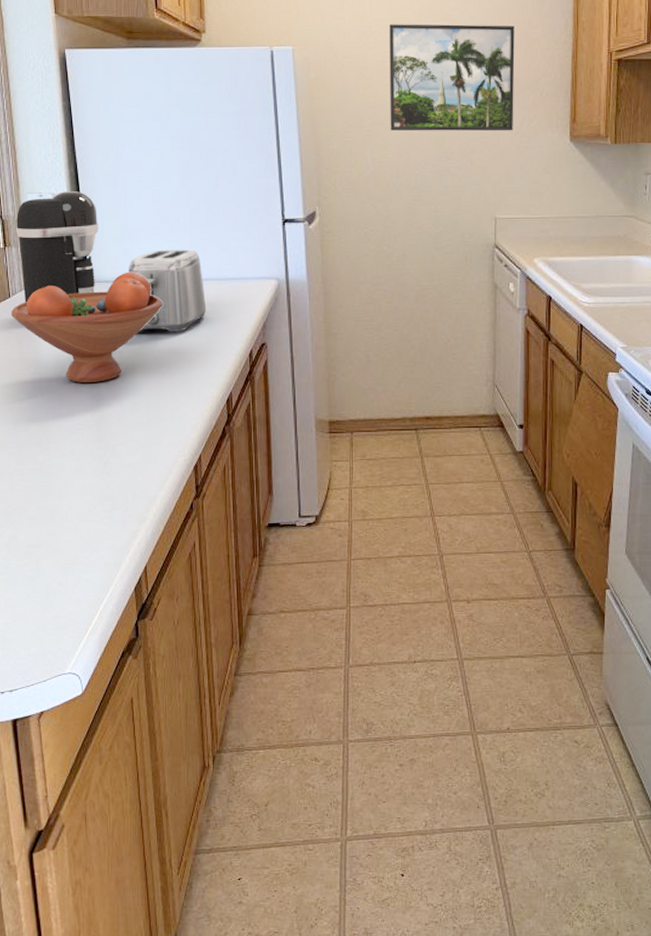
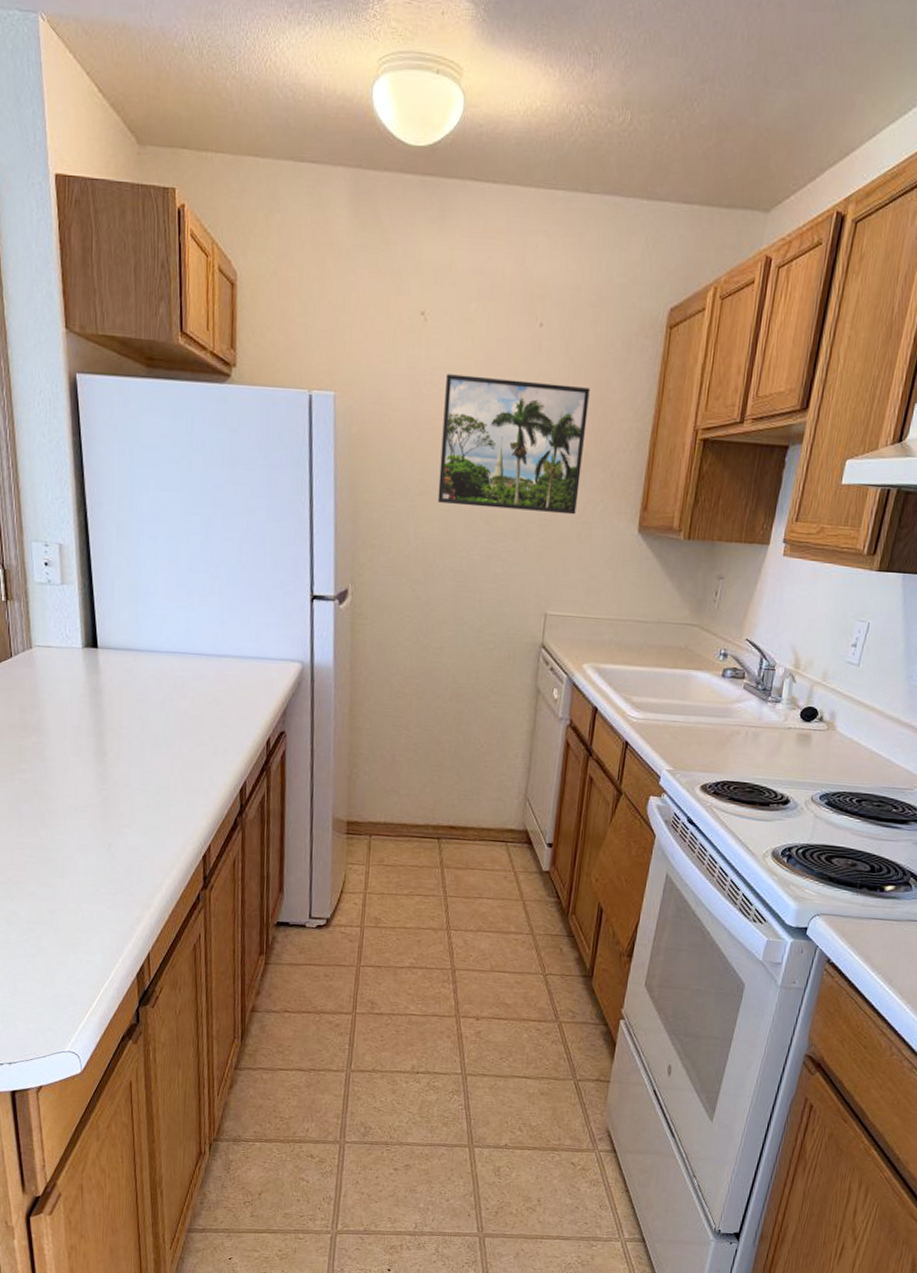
fruit bowl: present [11,272,162,382] -> none [13,640,176,758]
coffee maker: present [16,191,99,303] -> none [19,542,109,665]
toaster: present [127,249,207,333] -> none [139,618,224,713]

